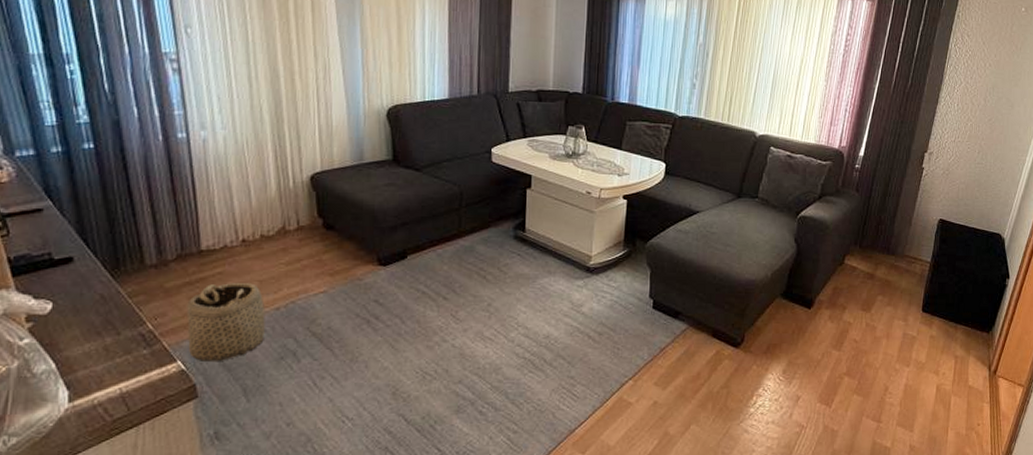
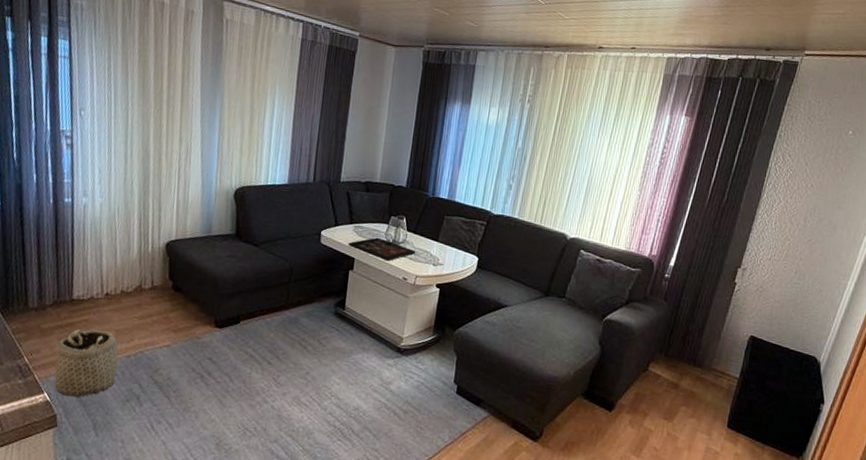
decorative tray: none [523,150,599,176] -> present [348,237,416,262]

